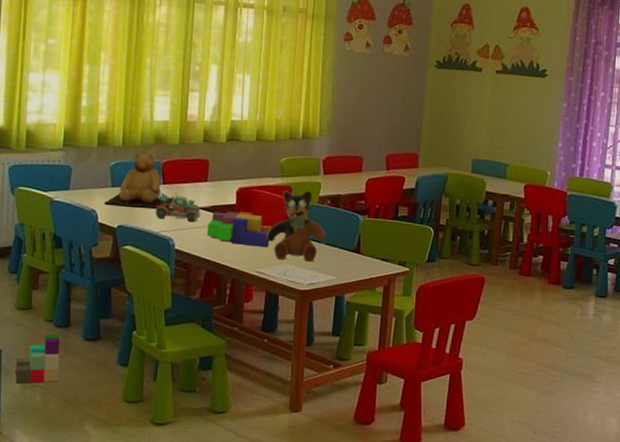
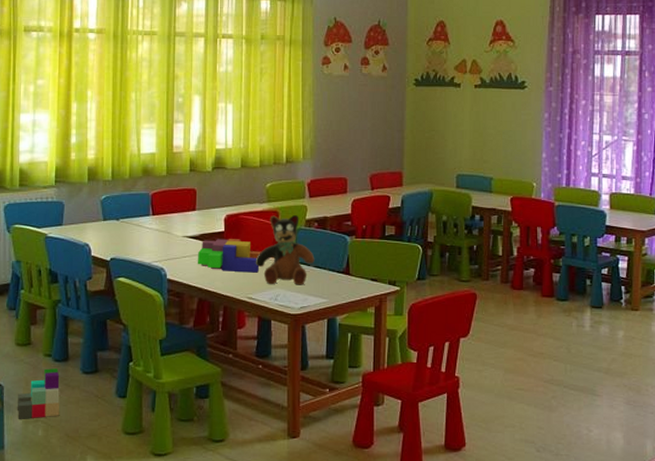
teddy bear: present [104,153,173,210] -> none [97,186,163,241]
trailer truck: present [155,192,201,221] -> none [146,223,191,250]

